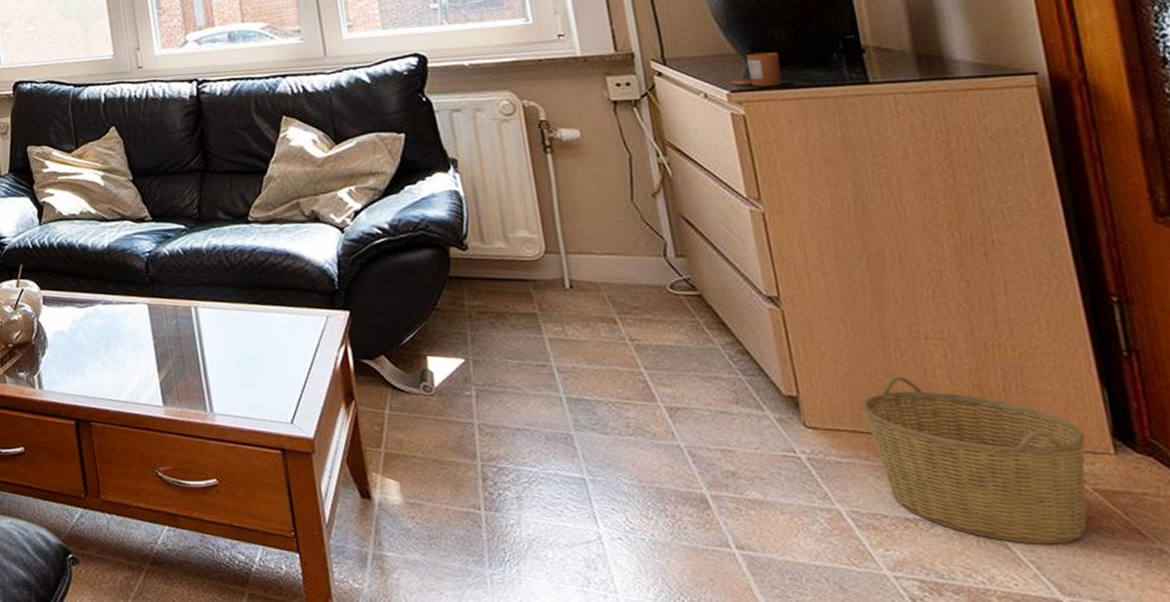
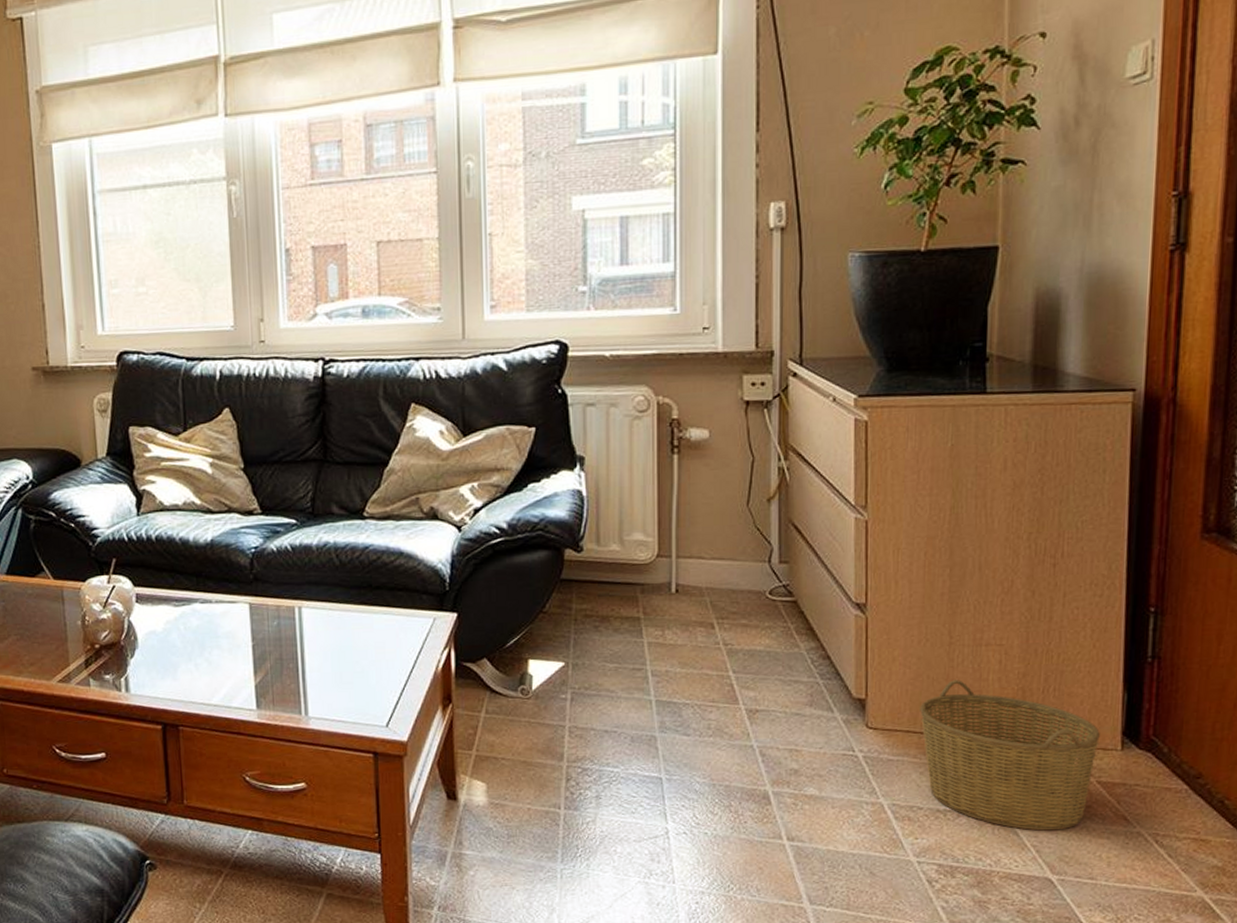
candle: present [732,52,782,88] -> none [861,356,909,394]

